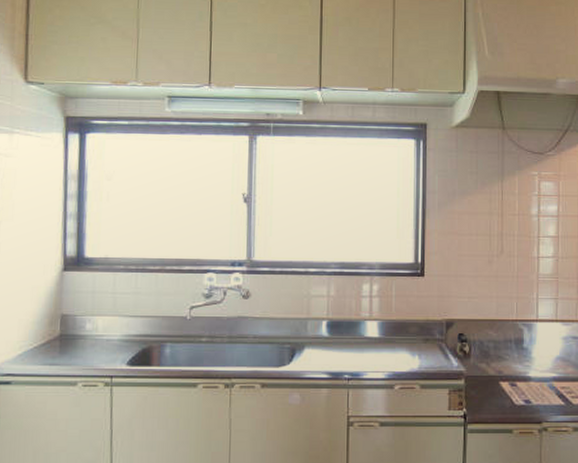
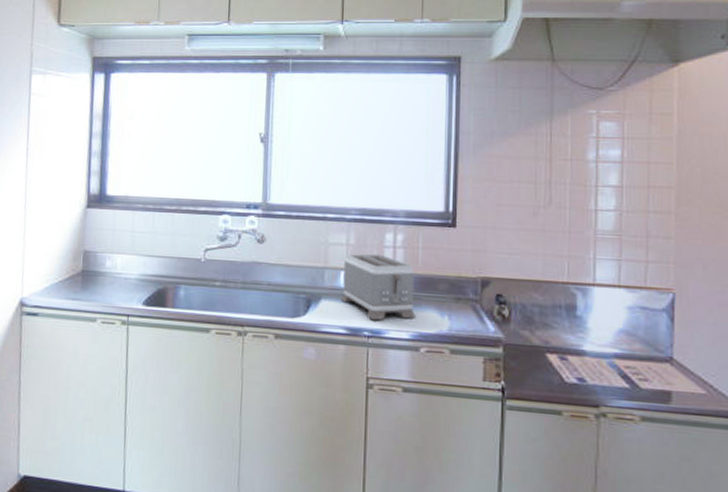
toaster: none [323,303,390,364] -> present [341,253,415,321]

